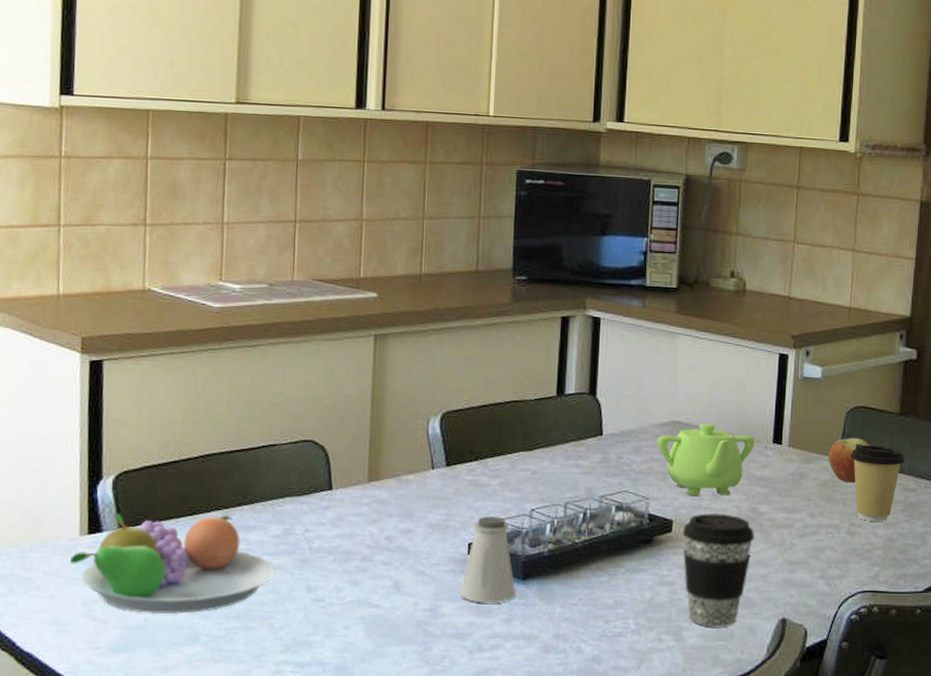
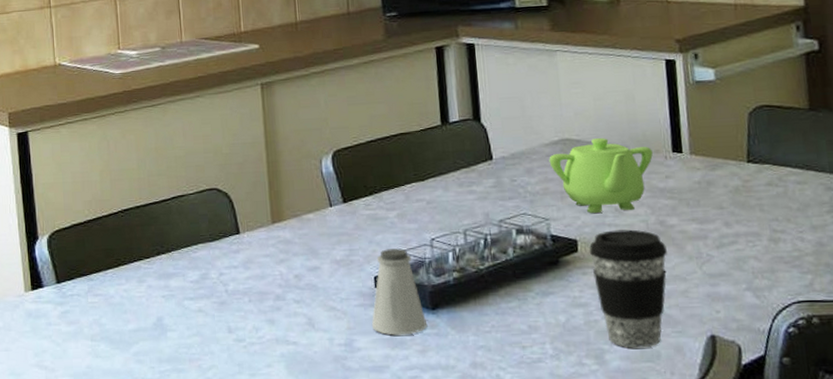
fruit bowl: present [70,514,276,615] -> none [19,264,198,361]
apple: present [828,438,870,483] -> none [735,139,781,187]
coffee cup: present [850,444,905,521] -> none [760,144,824,226]

